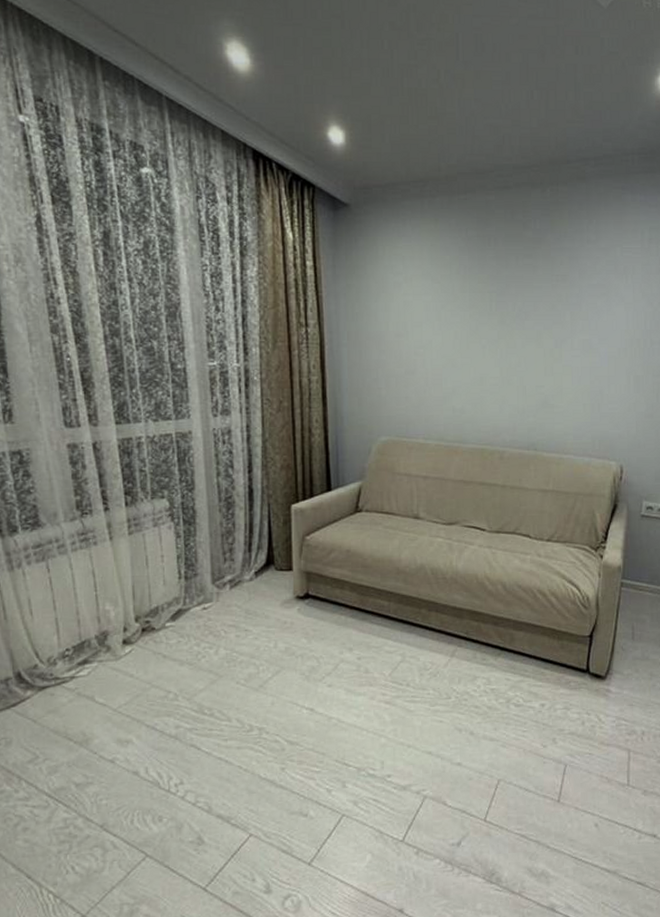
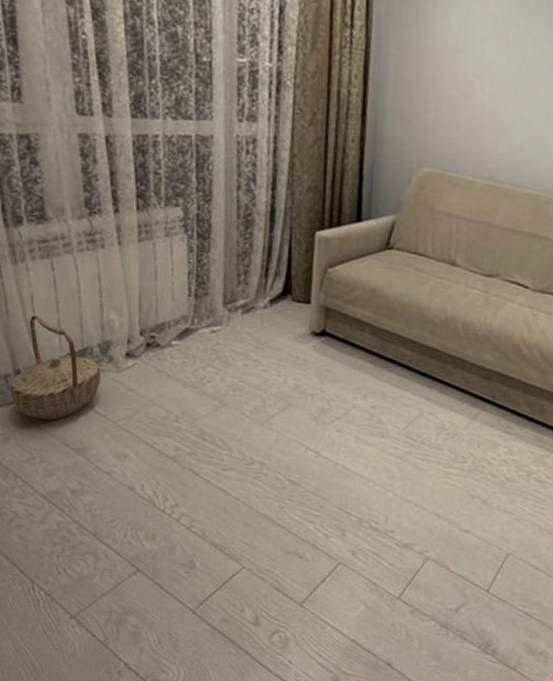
basket: none [10,616,100,719] -> present [9,315,101,421]

